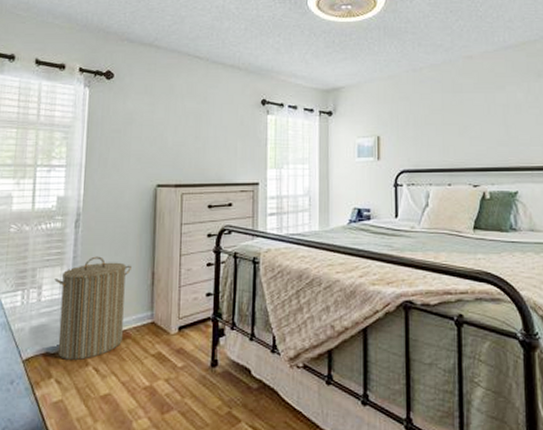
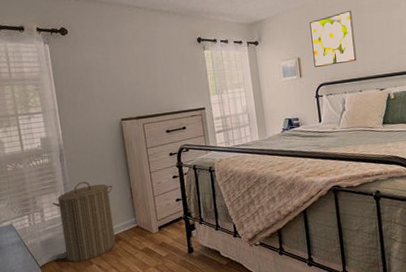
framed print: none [396,88,448,150] -> present [310,11,357,67]

